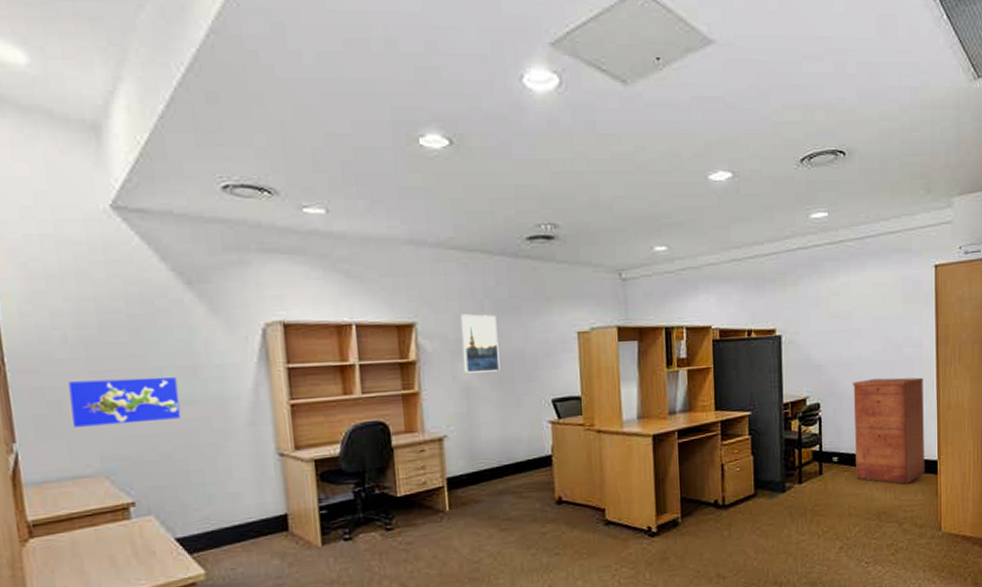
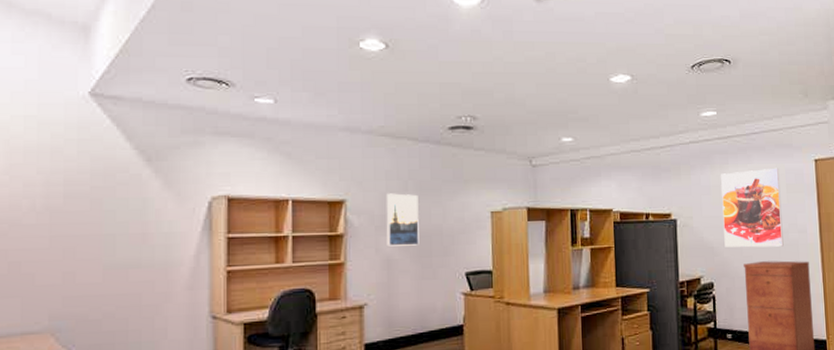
world map: present [68,377,181,427] -> none [30,243,127,287]
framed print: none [831,275,897,365] -> present [721,167,784,248]

